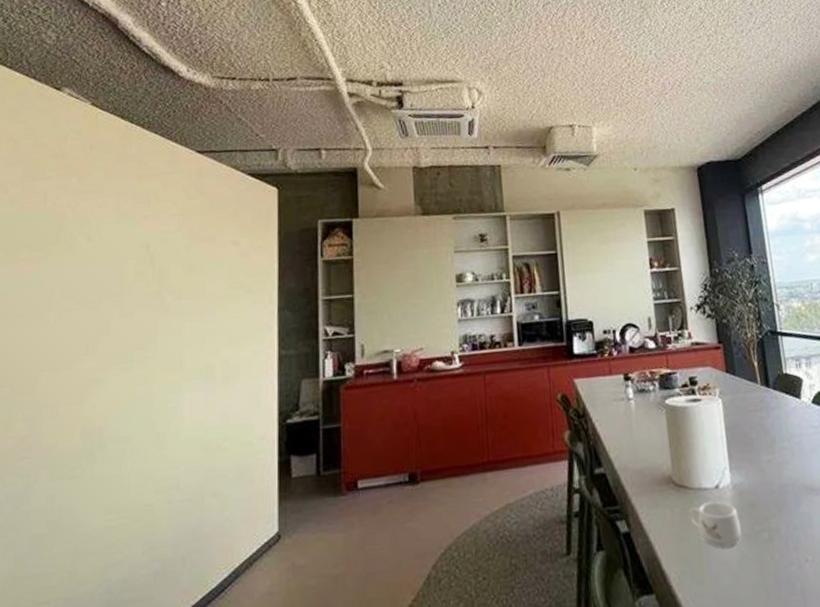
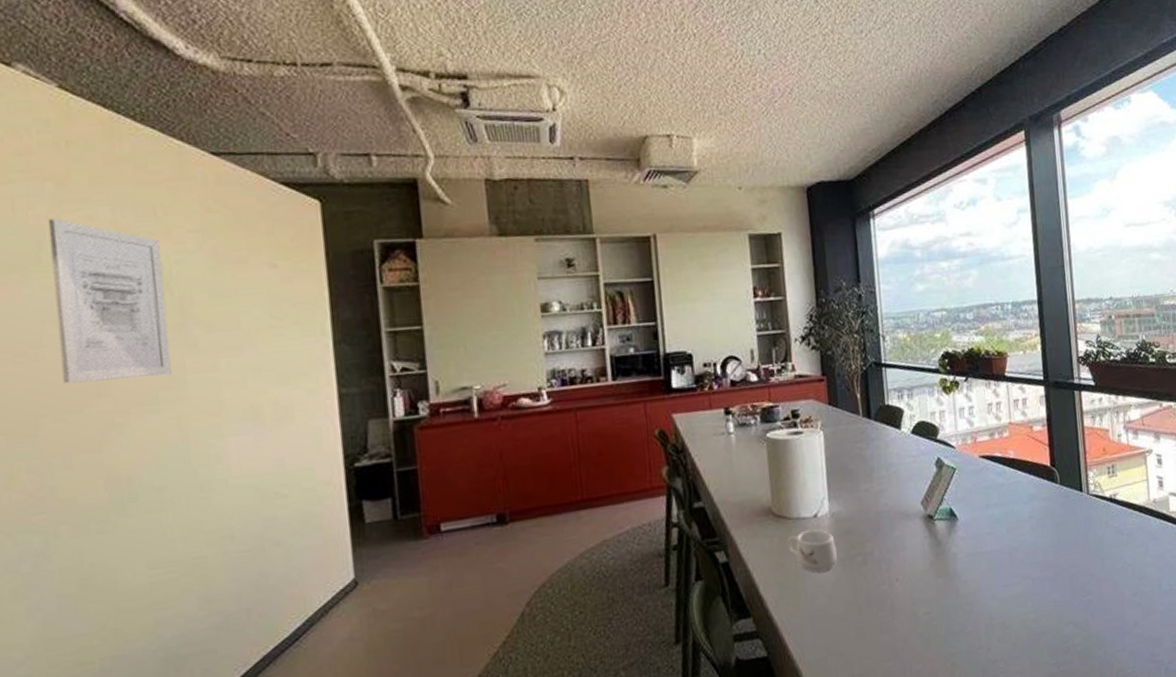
wall art: none [62,206,149,344] -> present [47,218,172,384]

